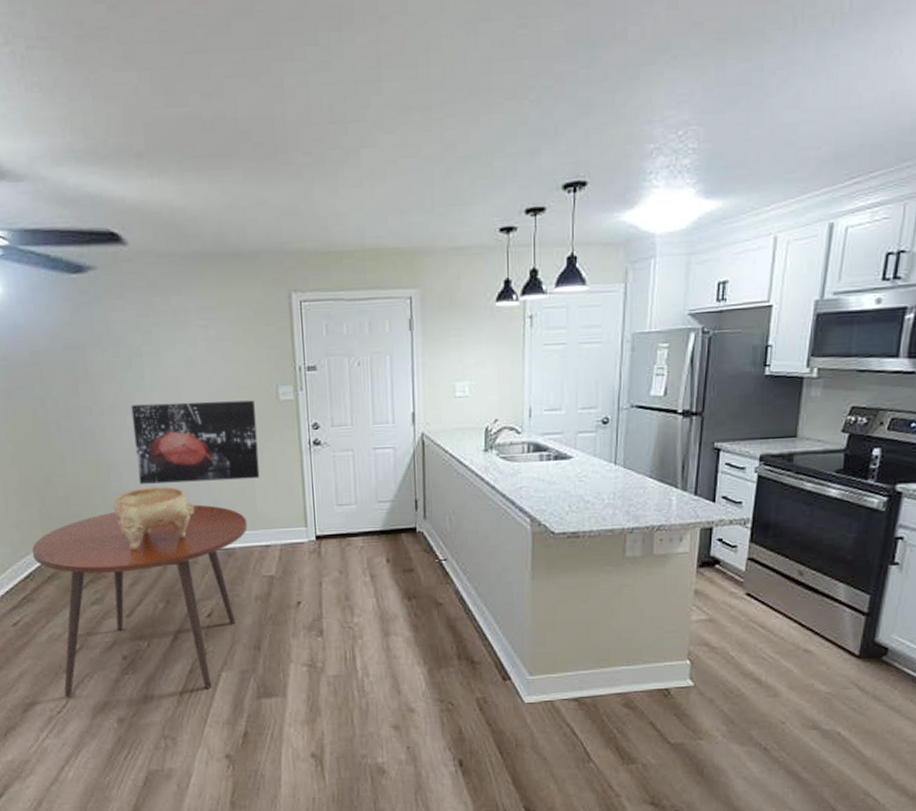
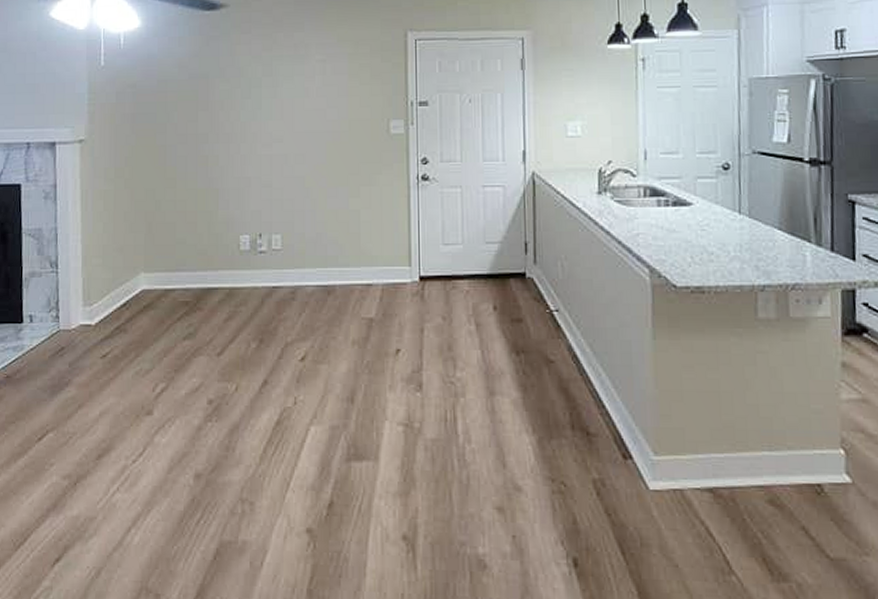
dining table: present [31,504,248,696] -> none [132,237,350,445]
decorative bowl: present [113,487,195,551] -> none [217,217,298,282]
wall art: present [131,400,260,484] -> none [245,132,366,213]

